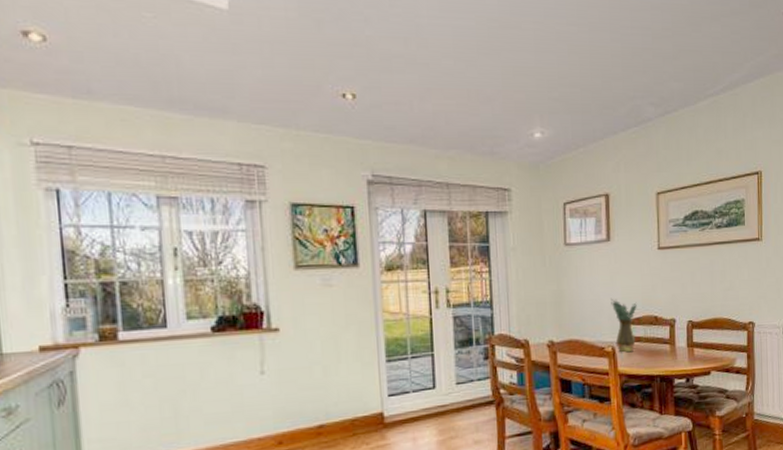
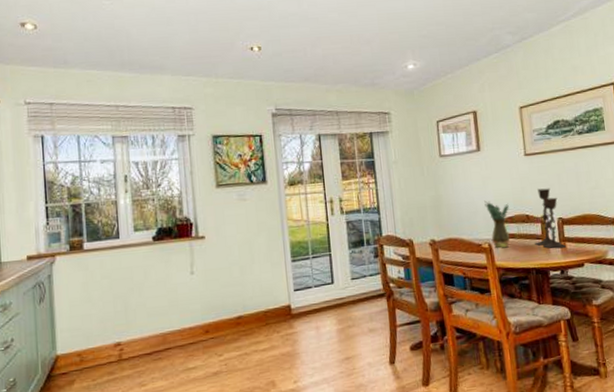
candlestick: none [661,287,693,355] -> present [535,188,566,249]

